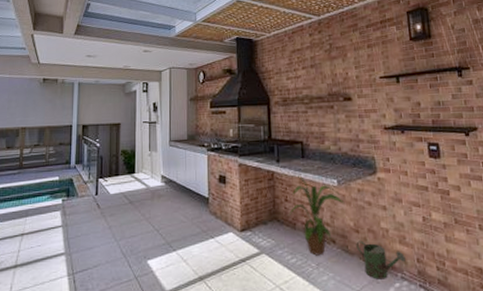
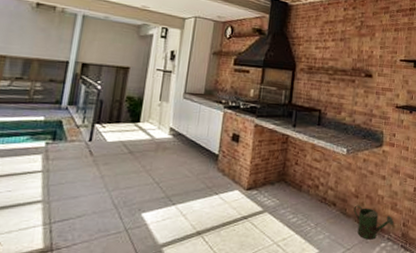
house plant: present [287,175,345,256] -> none [295,141,350,217]

